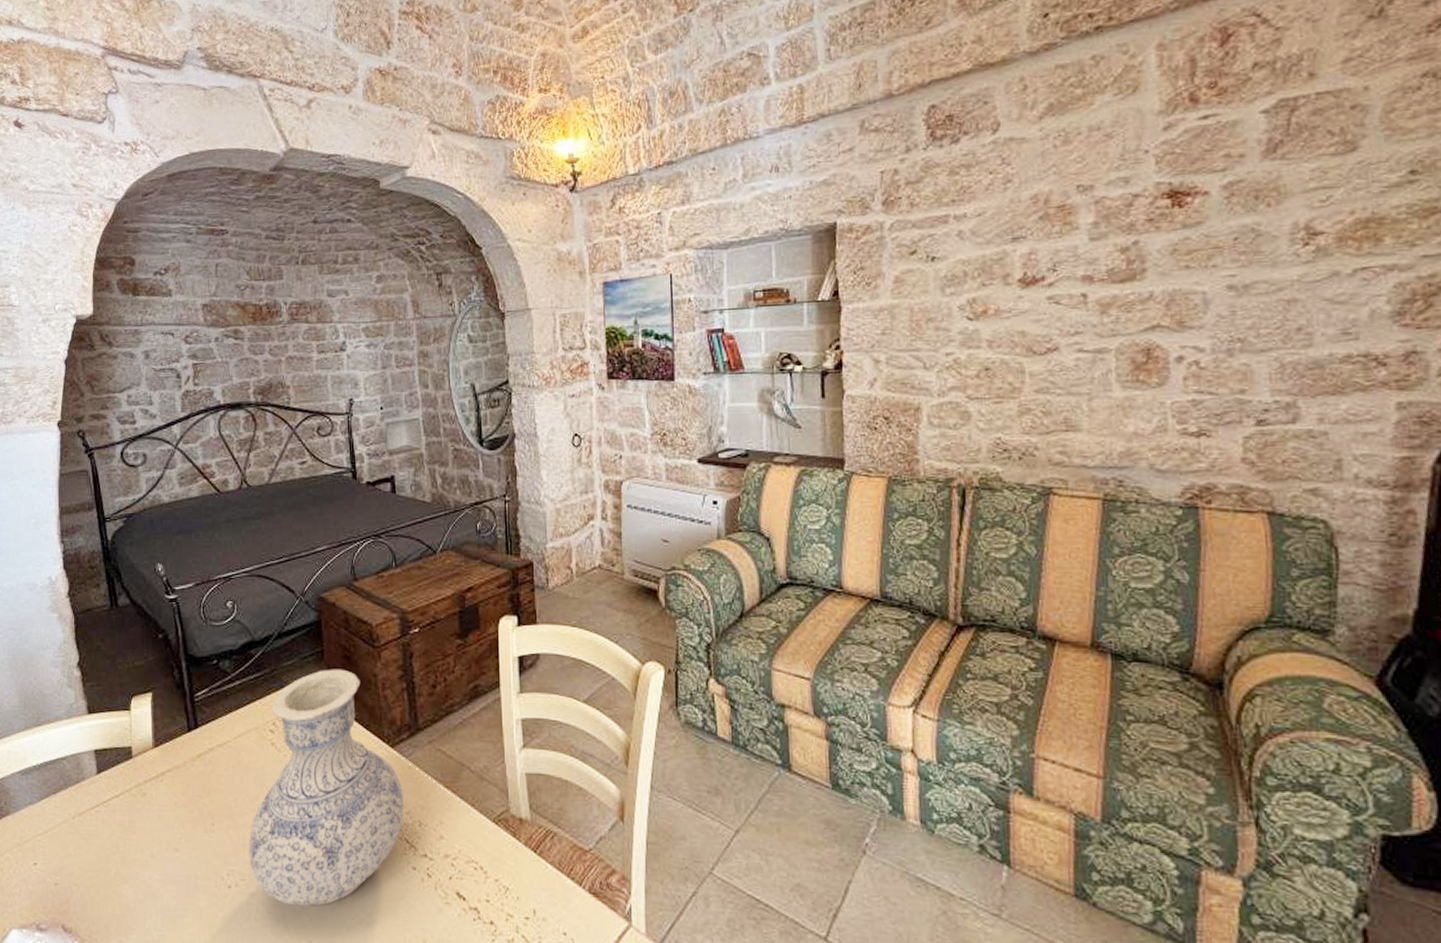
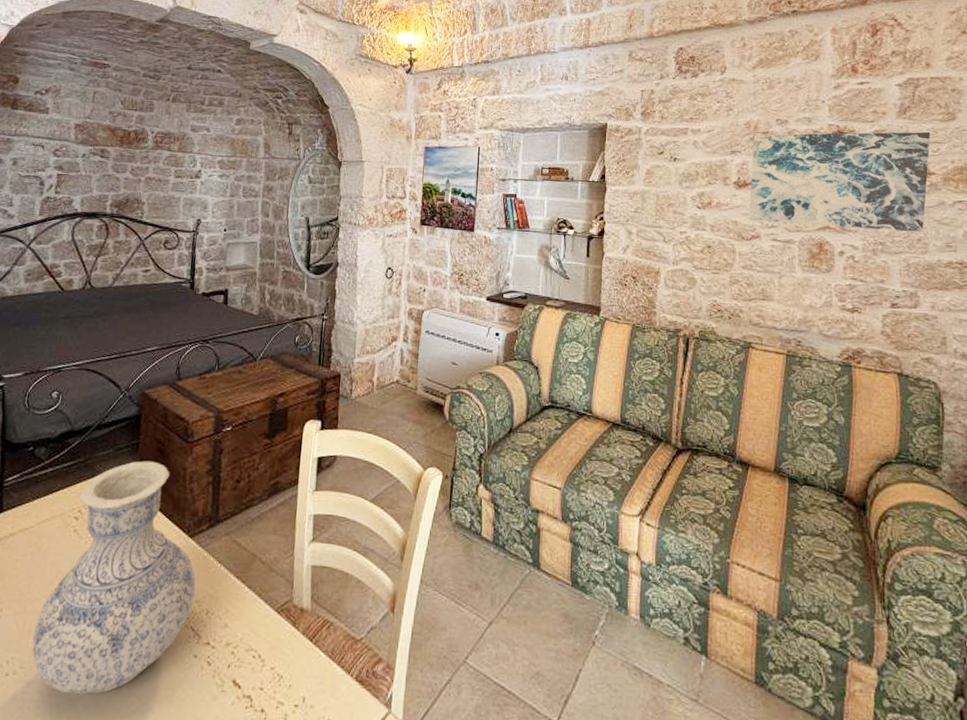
wall art: none [1041,173,1317,328] -> present [749,131,931,233]

